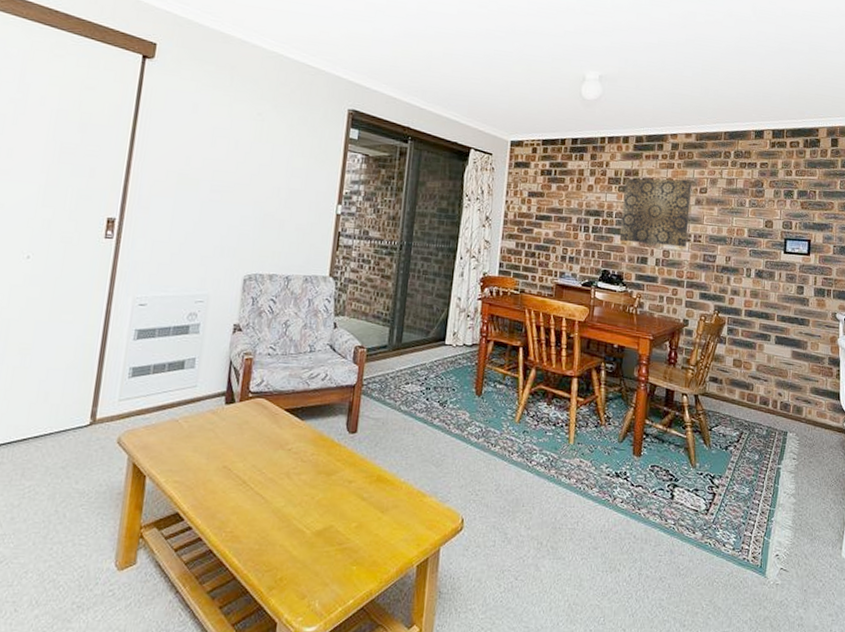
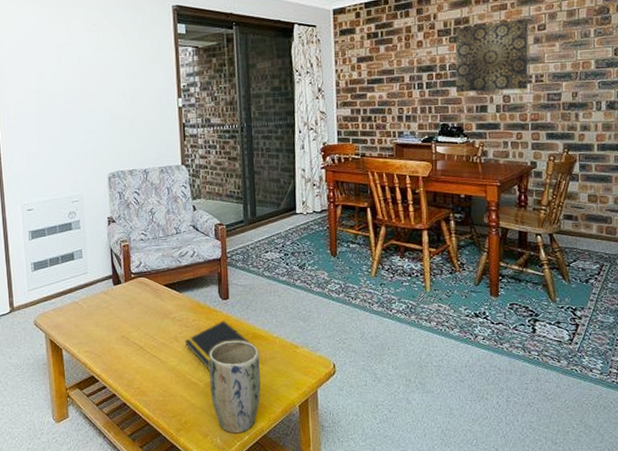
notepad: none [297,458,375,516] -> present [184,321,253,370]
plant pot: none [317,482,381,596] -> present [209,340,261,434]

